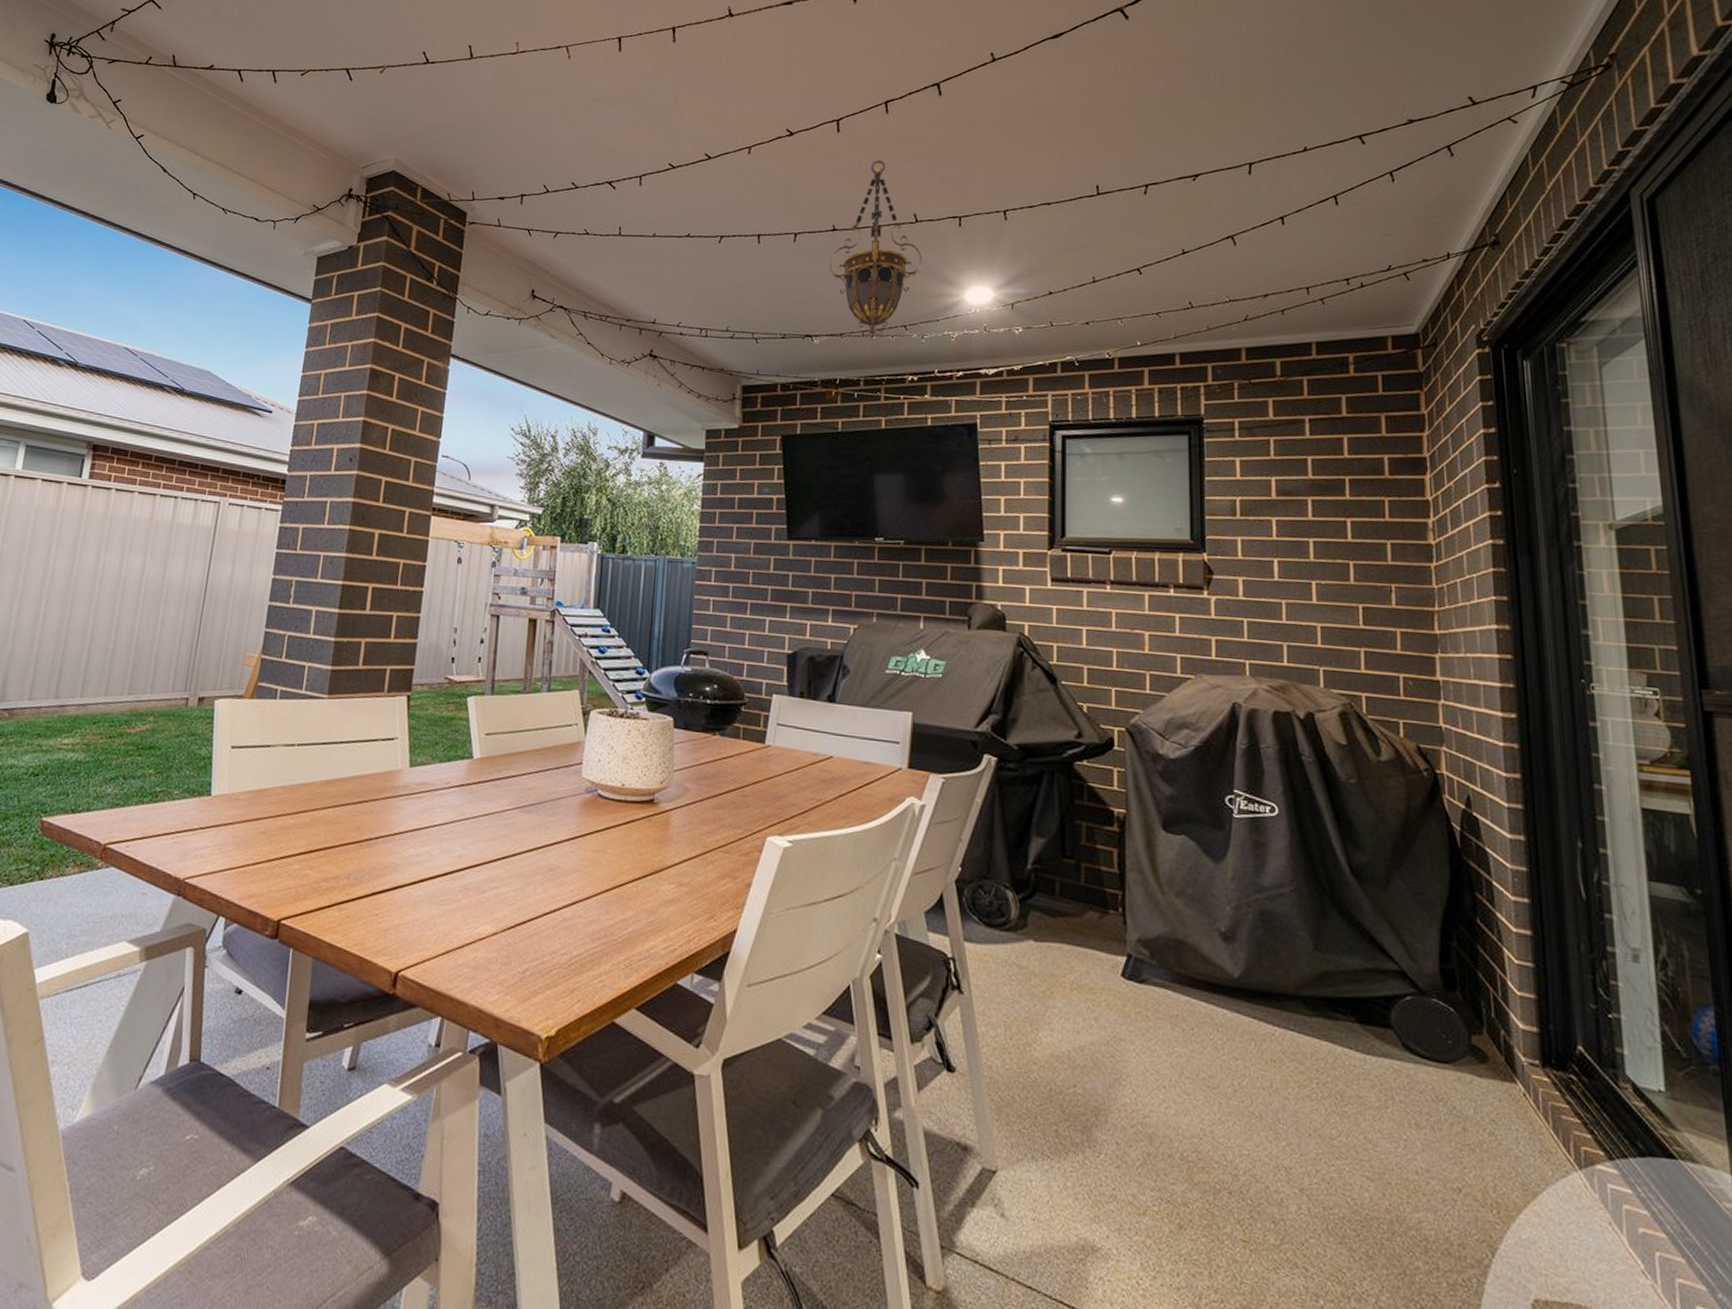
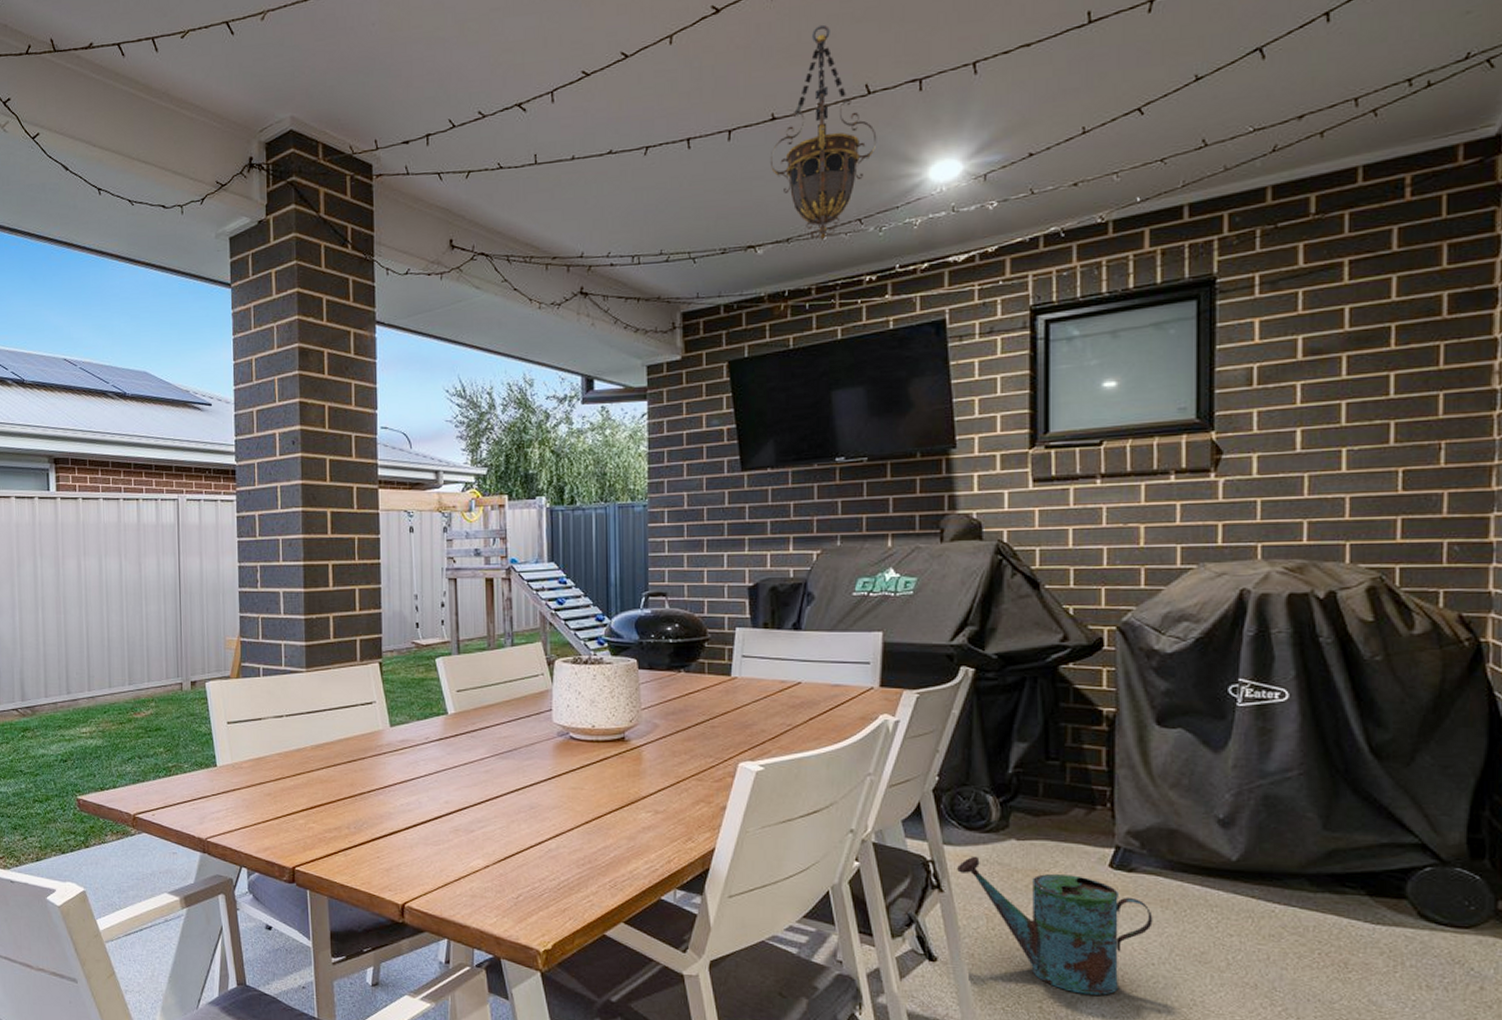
watering can: none [977,955,1163,1120] -> present [957,856,1153,995]

